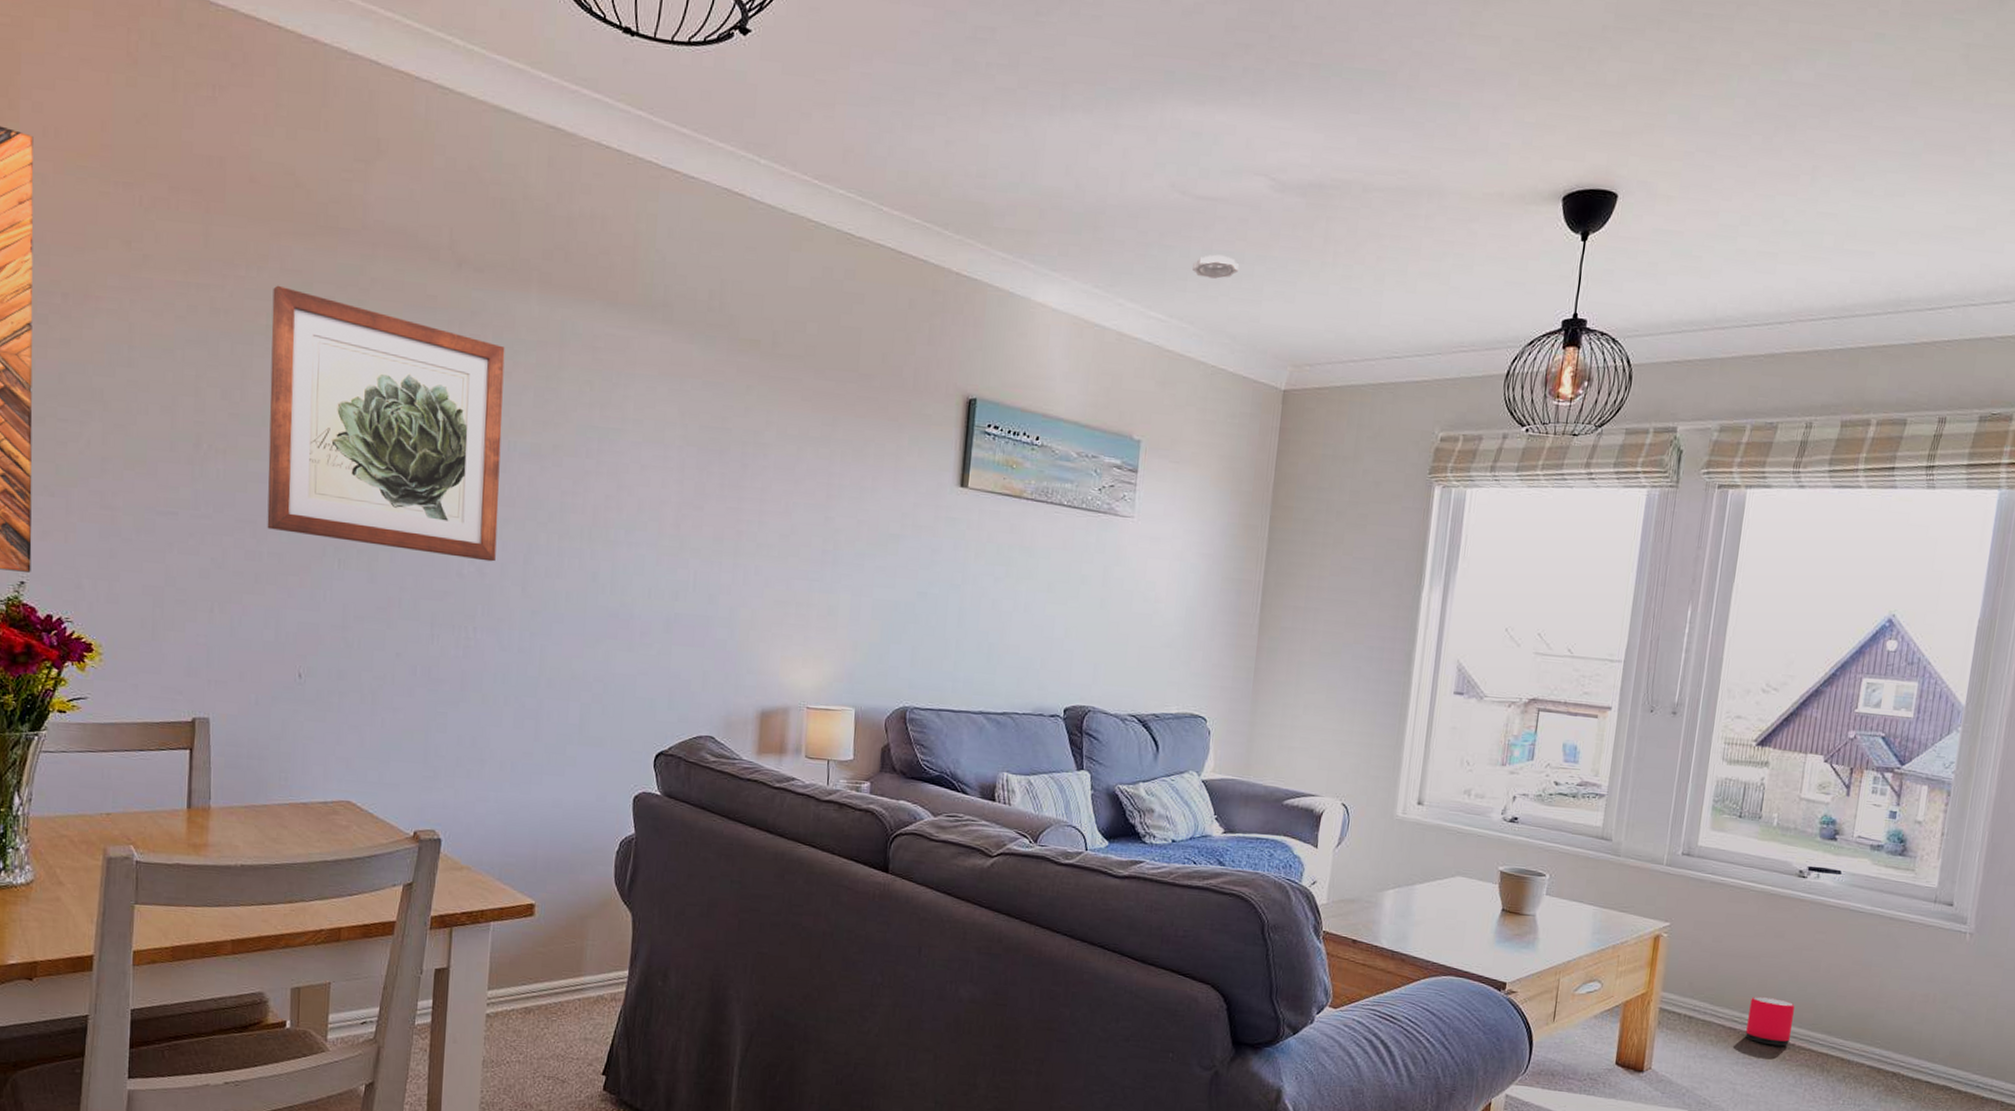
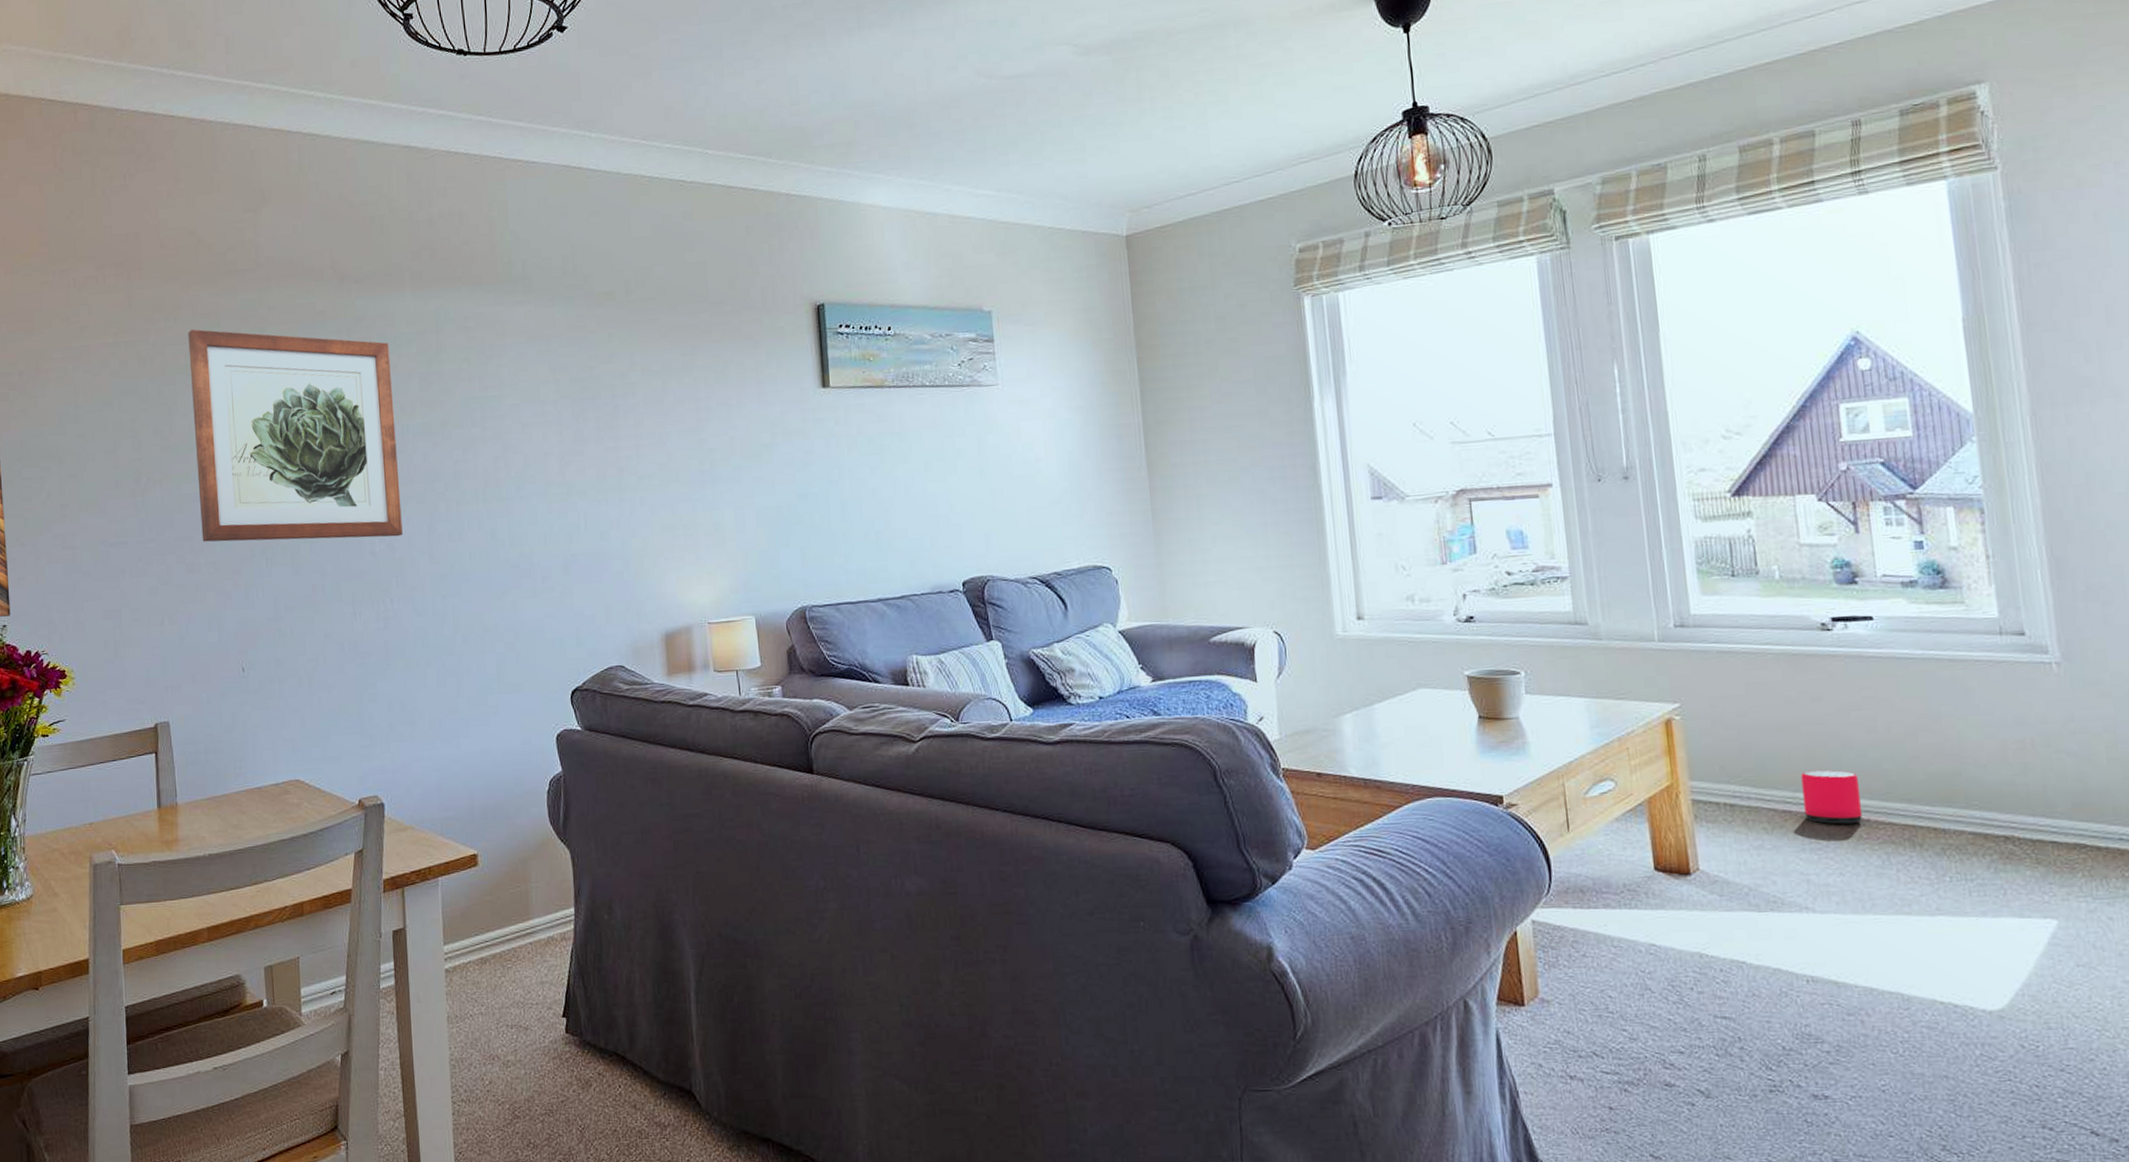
smoke detector: present [1193,254,1239,279] -> none [1012,124,1057,149]

